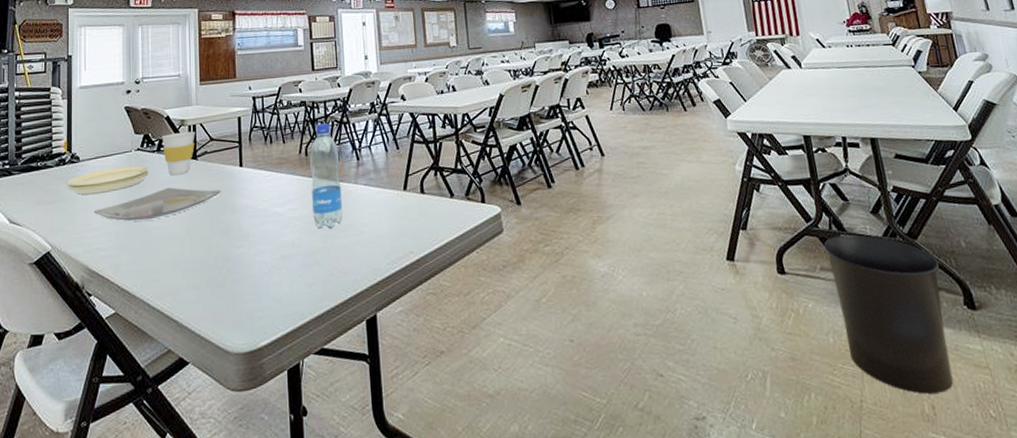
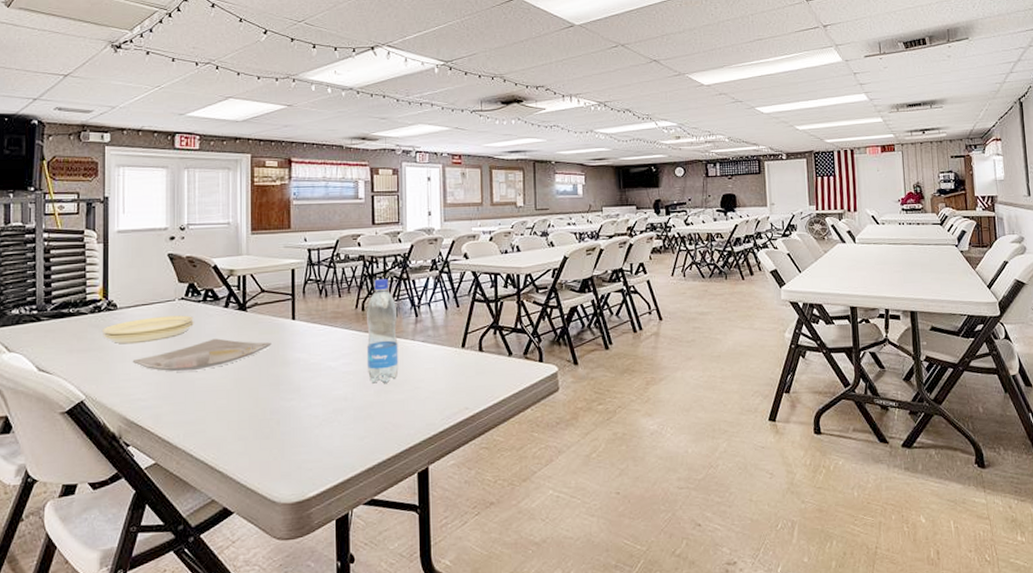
cup: present [161,131,195,177] -> none [208,281,245,328]
waste bin: present [823,235,954,394] -> none [858,400,958,541]

